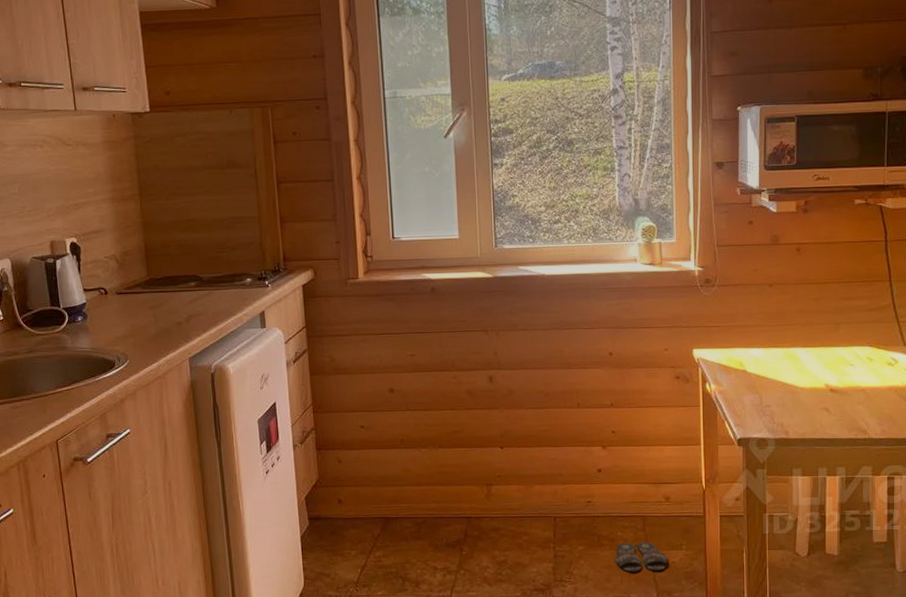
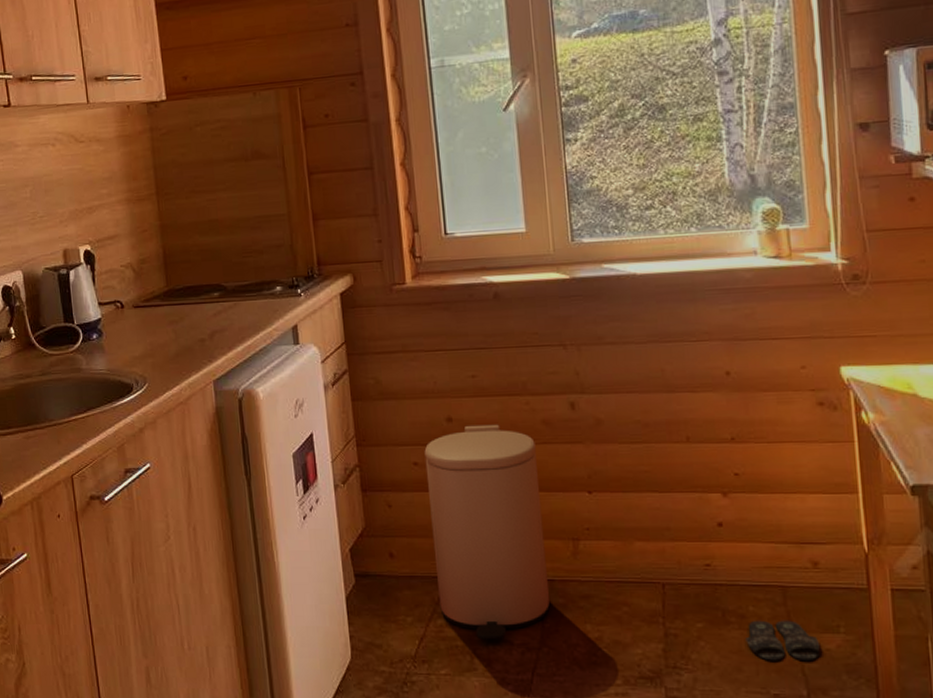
pedal bin: none [370,394,467,566] -> present [424,424,550,640]

